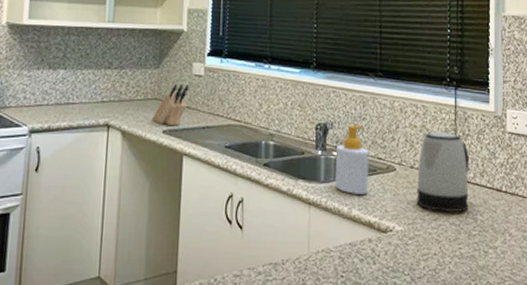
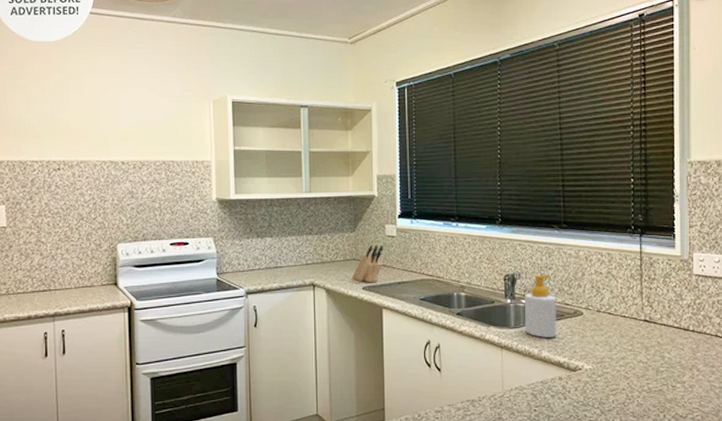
kettle: present [417,131,469,212] -> none [604,277,656,351]

